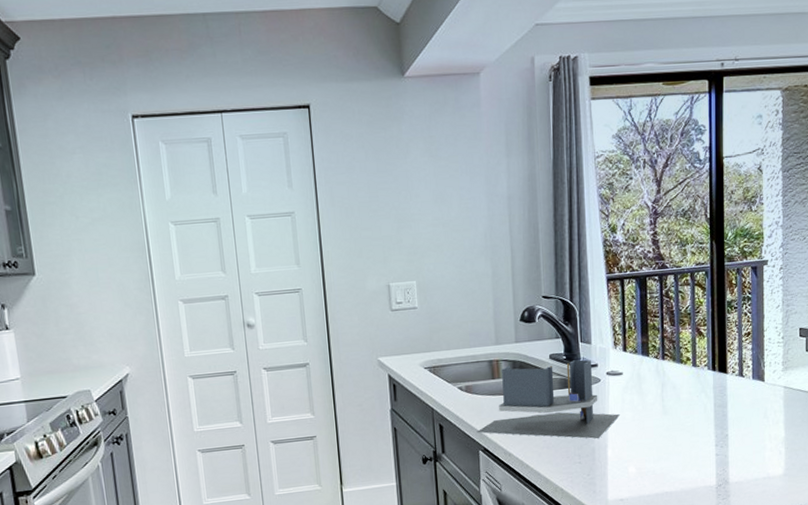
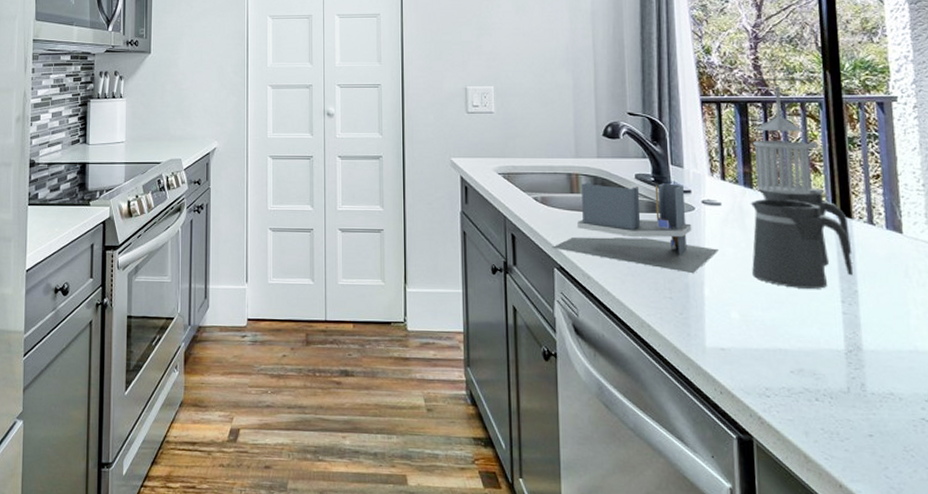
coffee maker: none [646,248,726,440] -> present [748,78,853,289]

